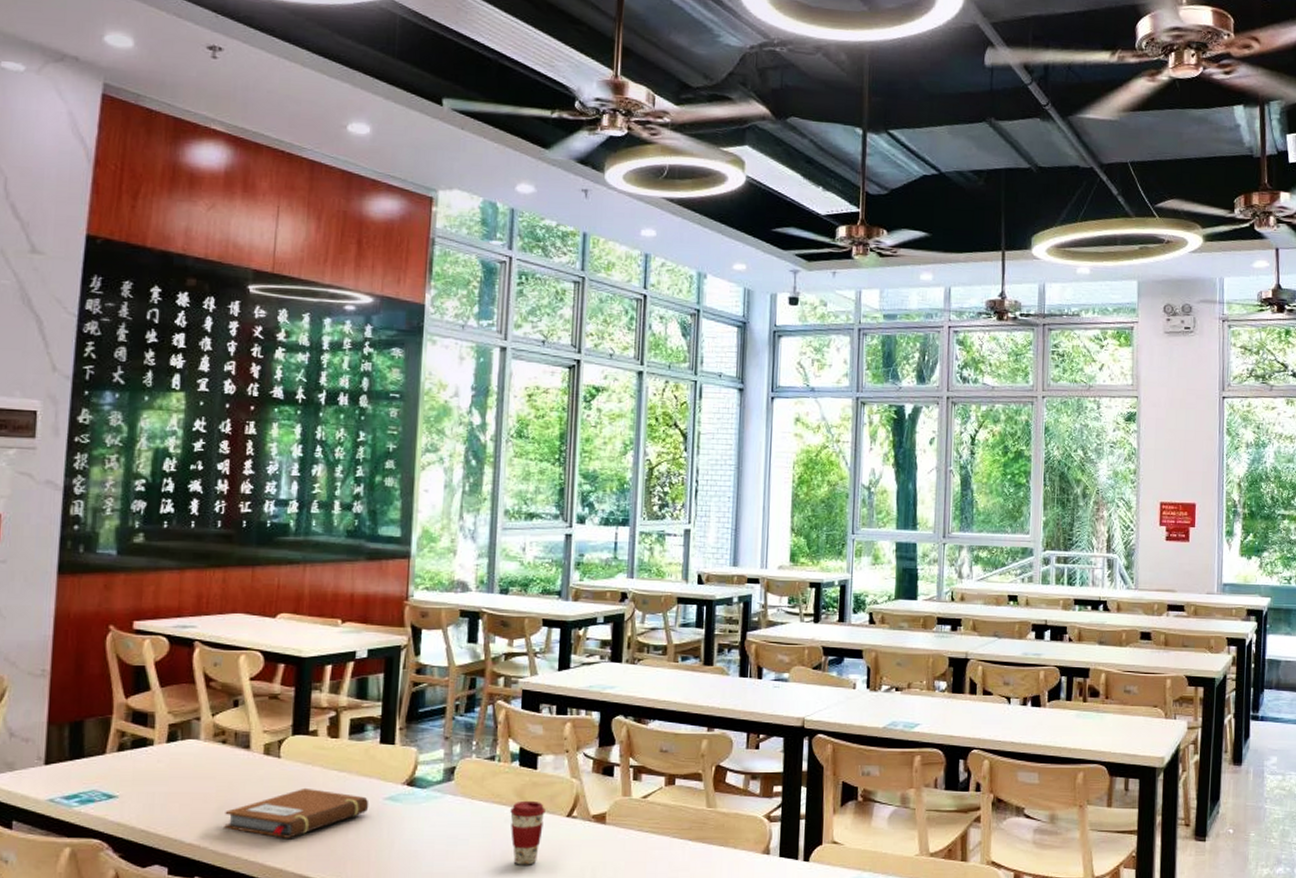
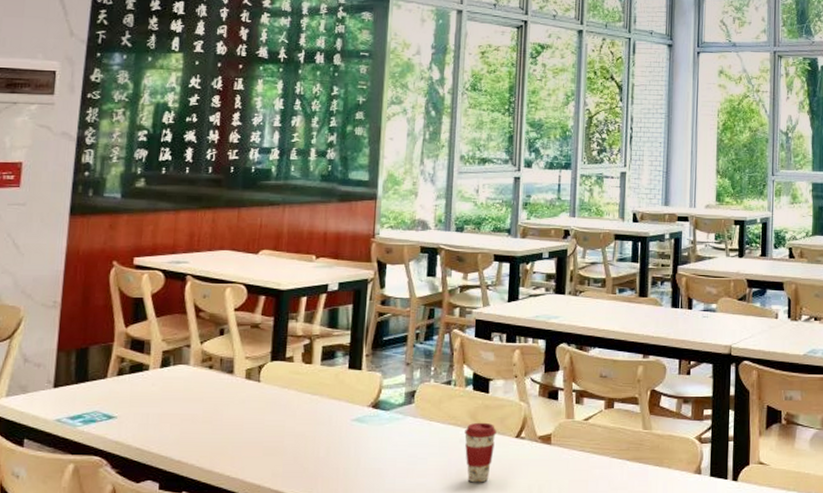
notebook: present [224,787,369,838] -> none [209,409,339,456]

